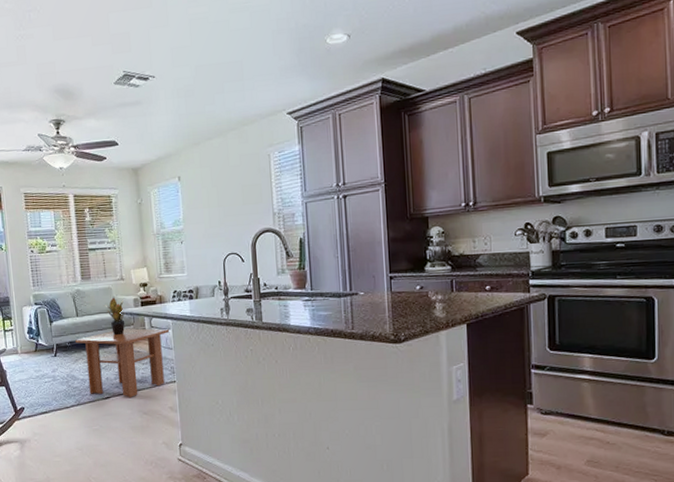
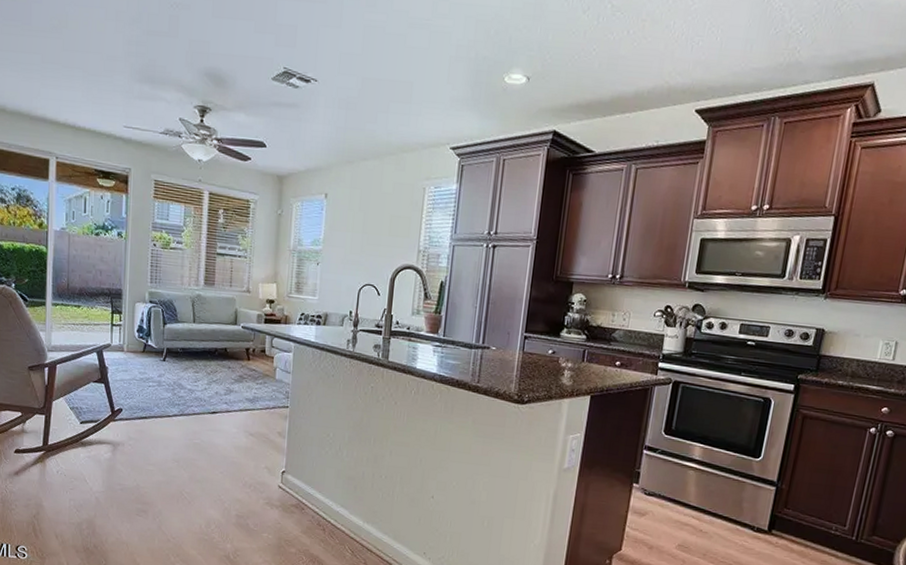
coffee table: present [75,328,170,397] -> none [188,344,291,416]
potted plant: present [104,297,126,335] -> none [224,309,247,349]

